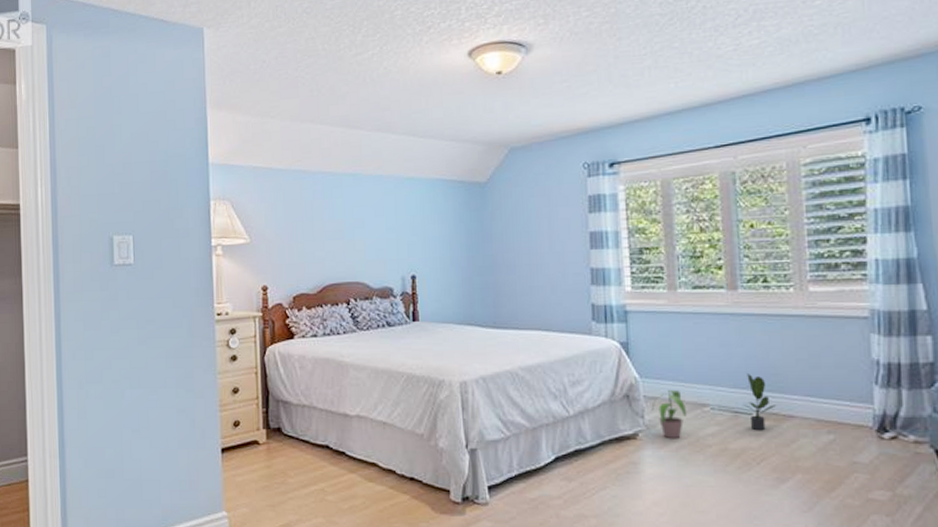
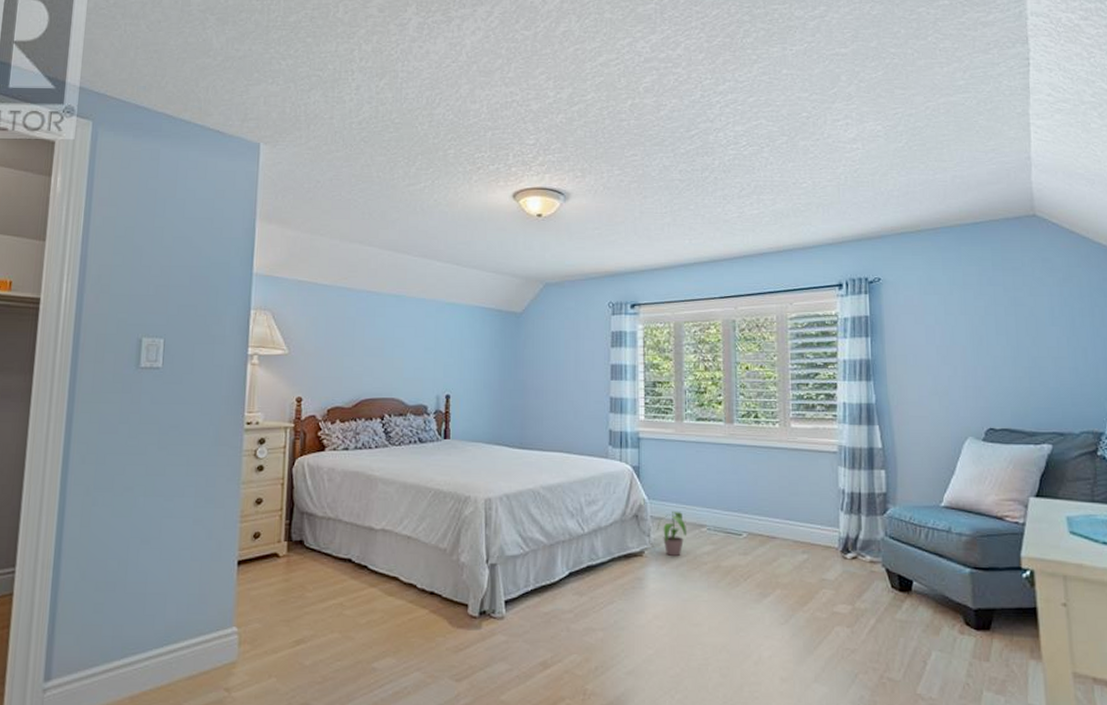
potted plant: present [744,372,777,431] -> none [735,497,762,550]

